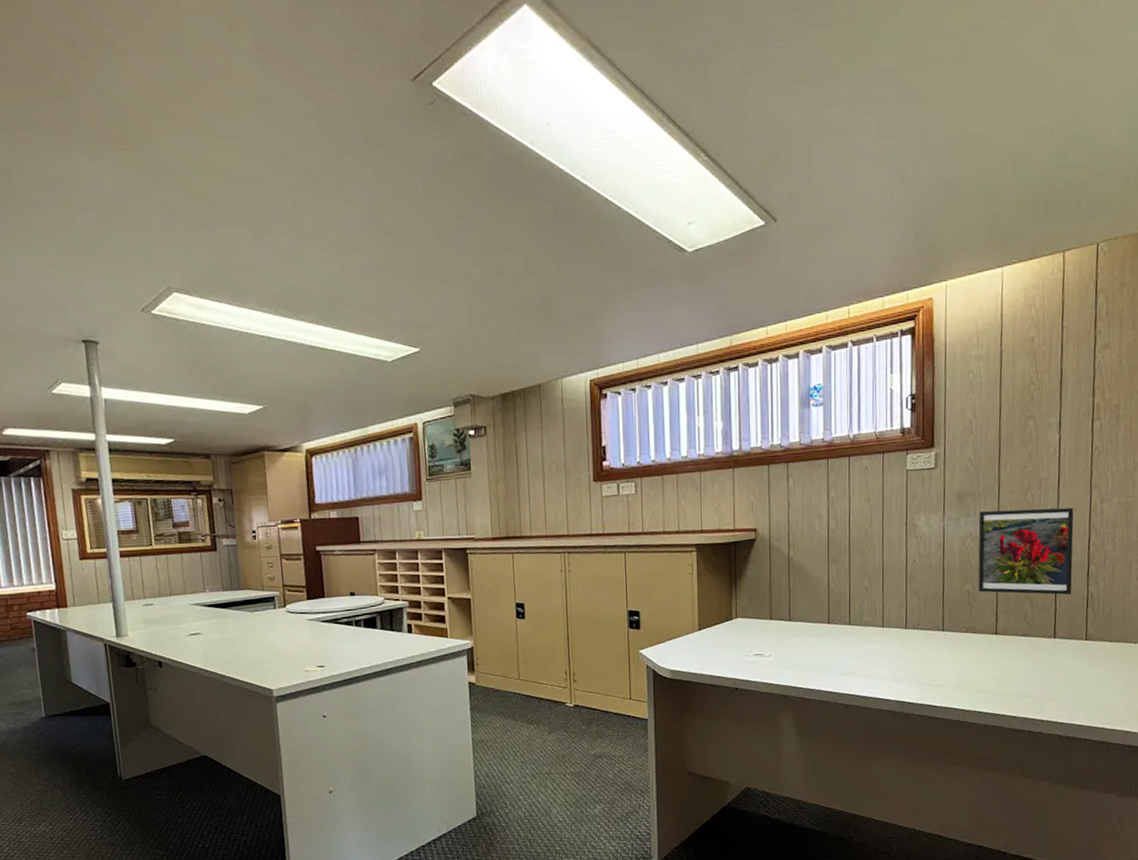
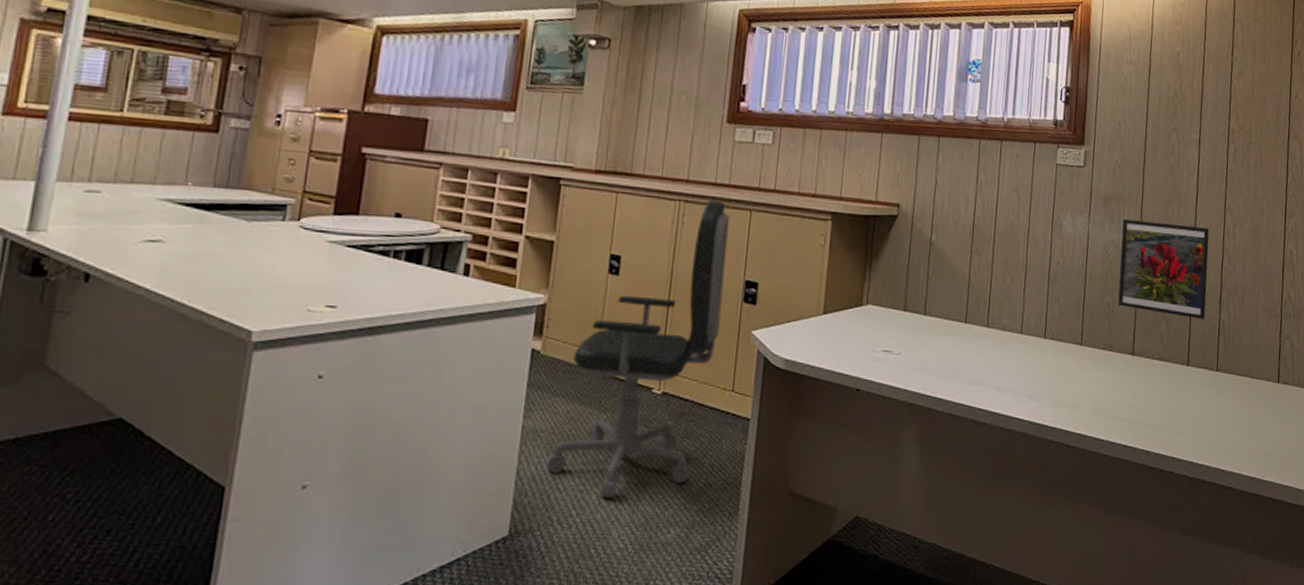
office chair: none [495,548,612,787] -> present [547,200,731,499]

